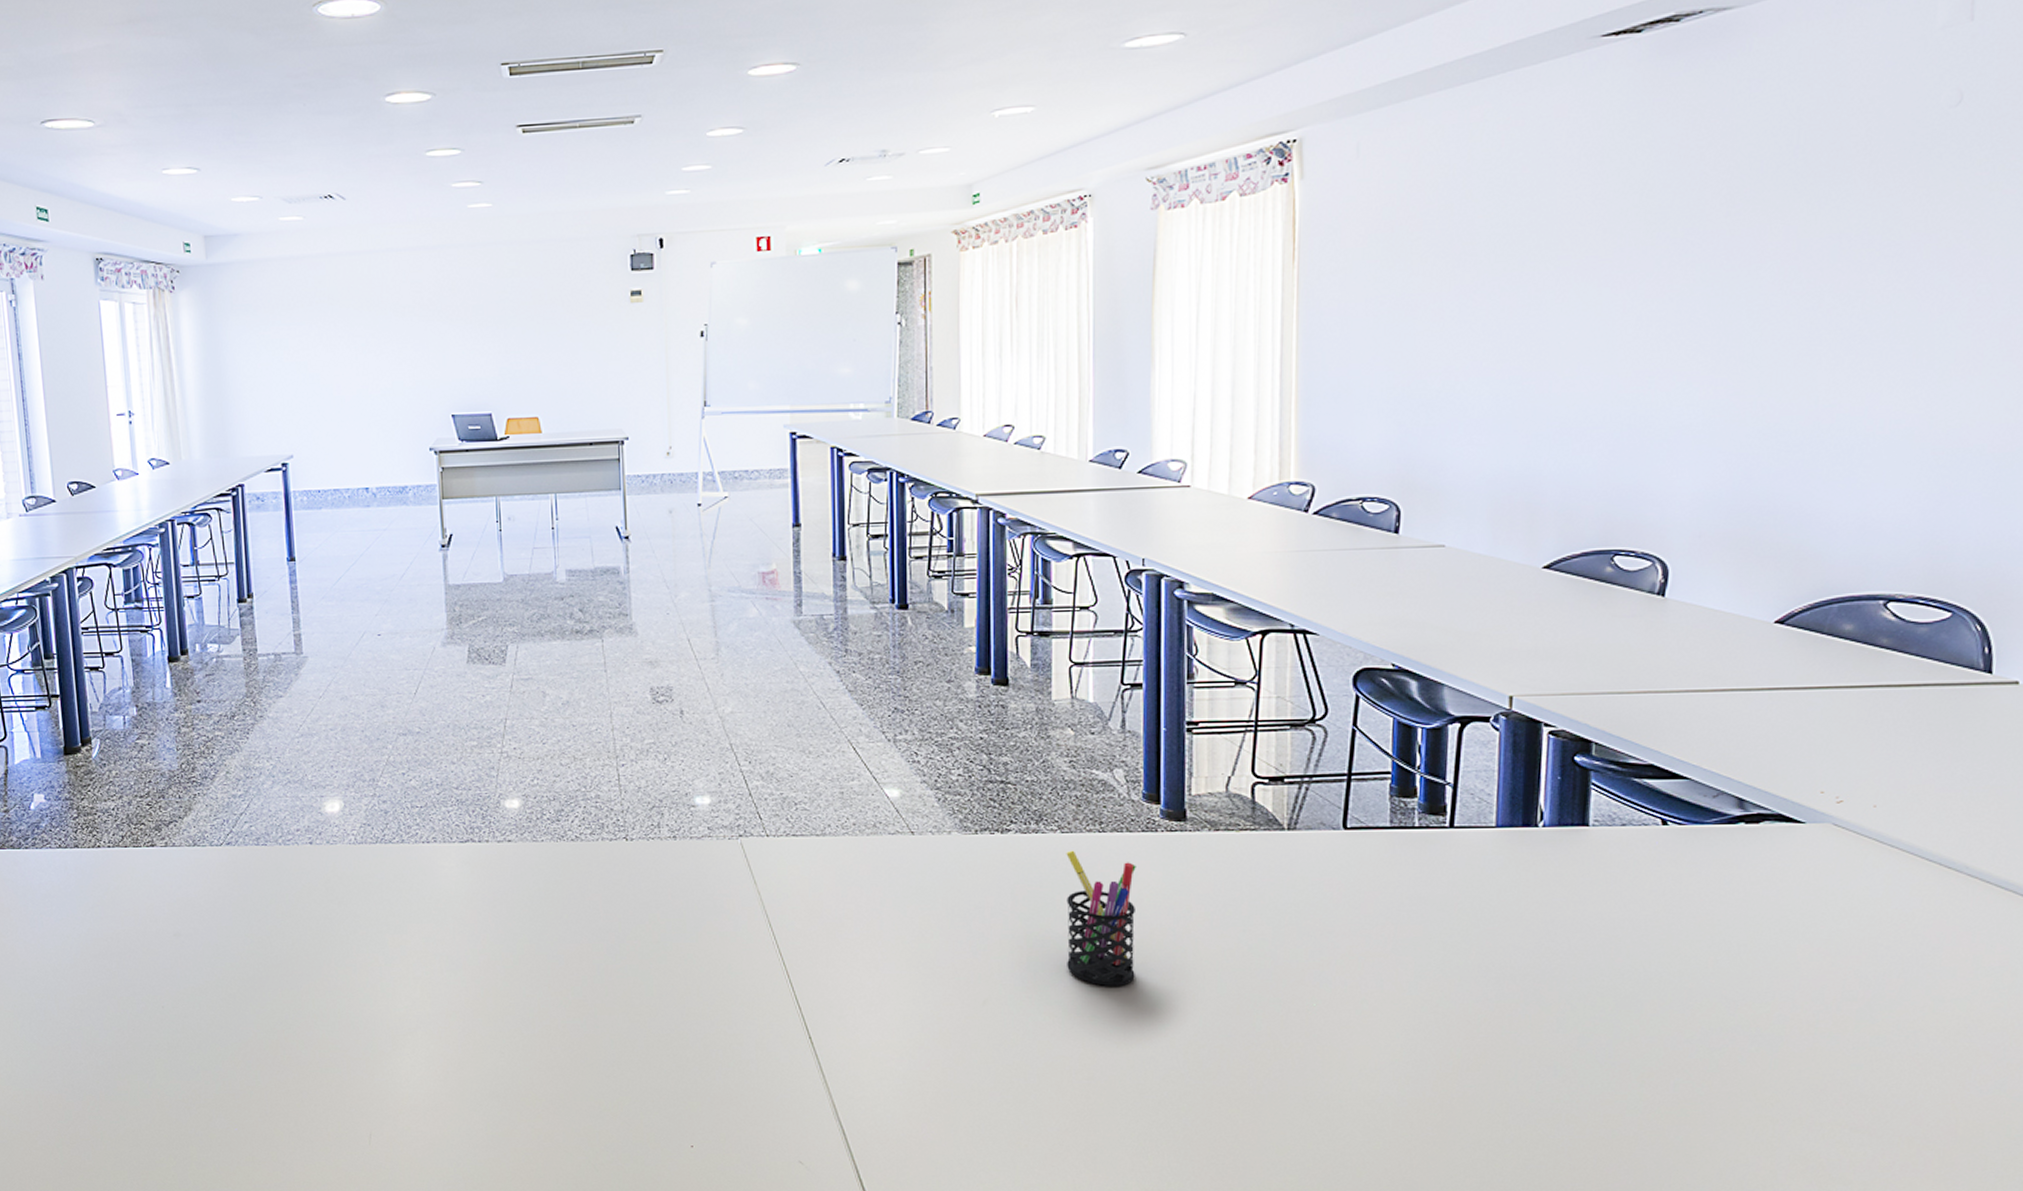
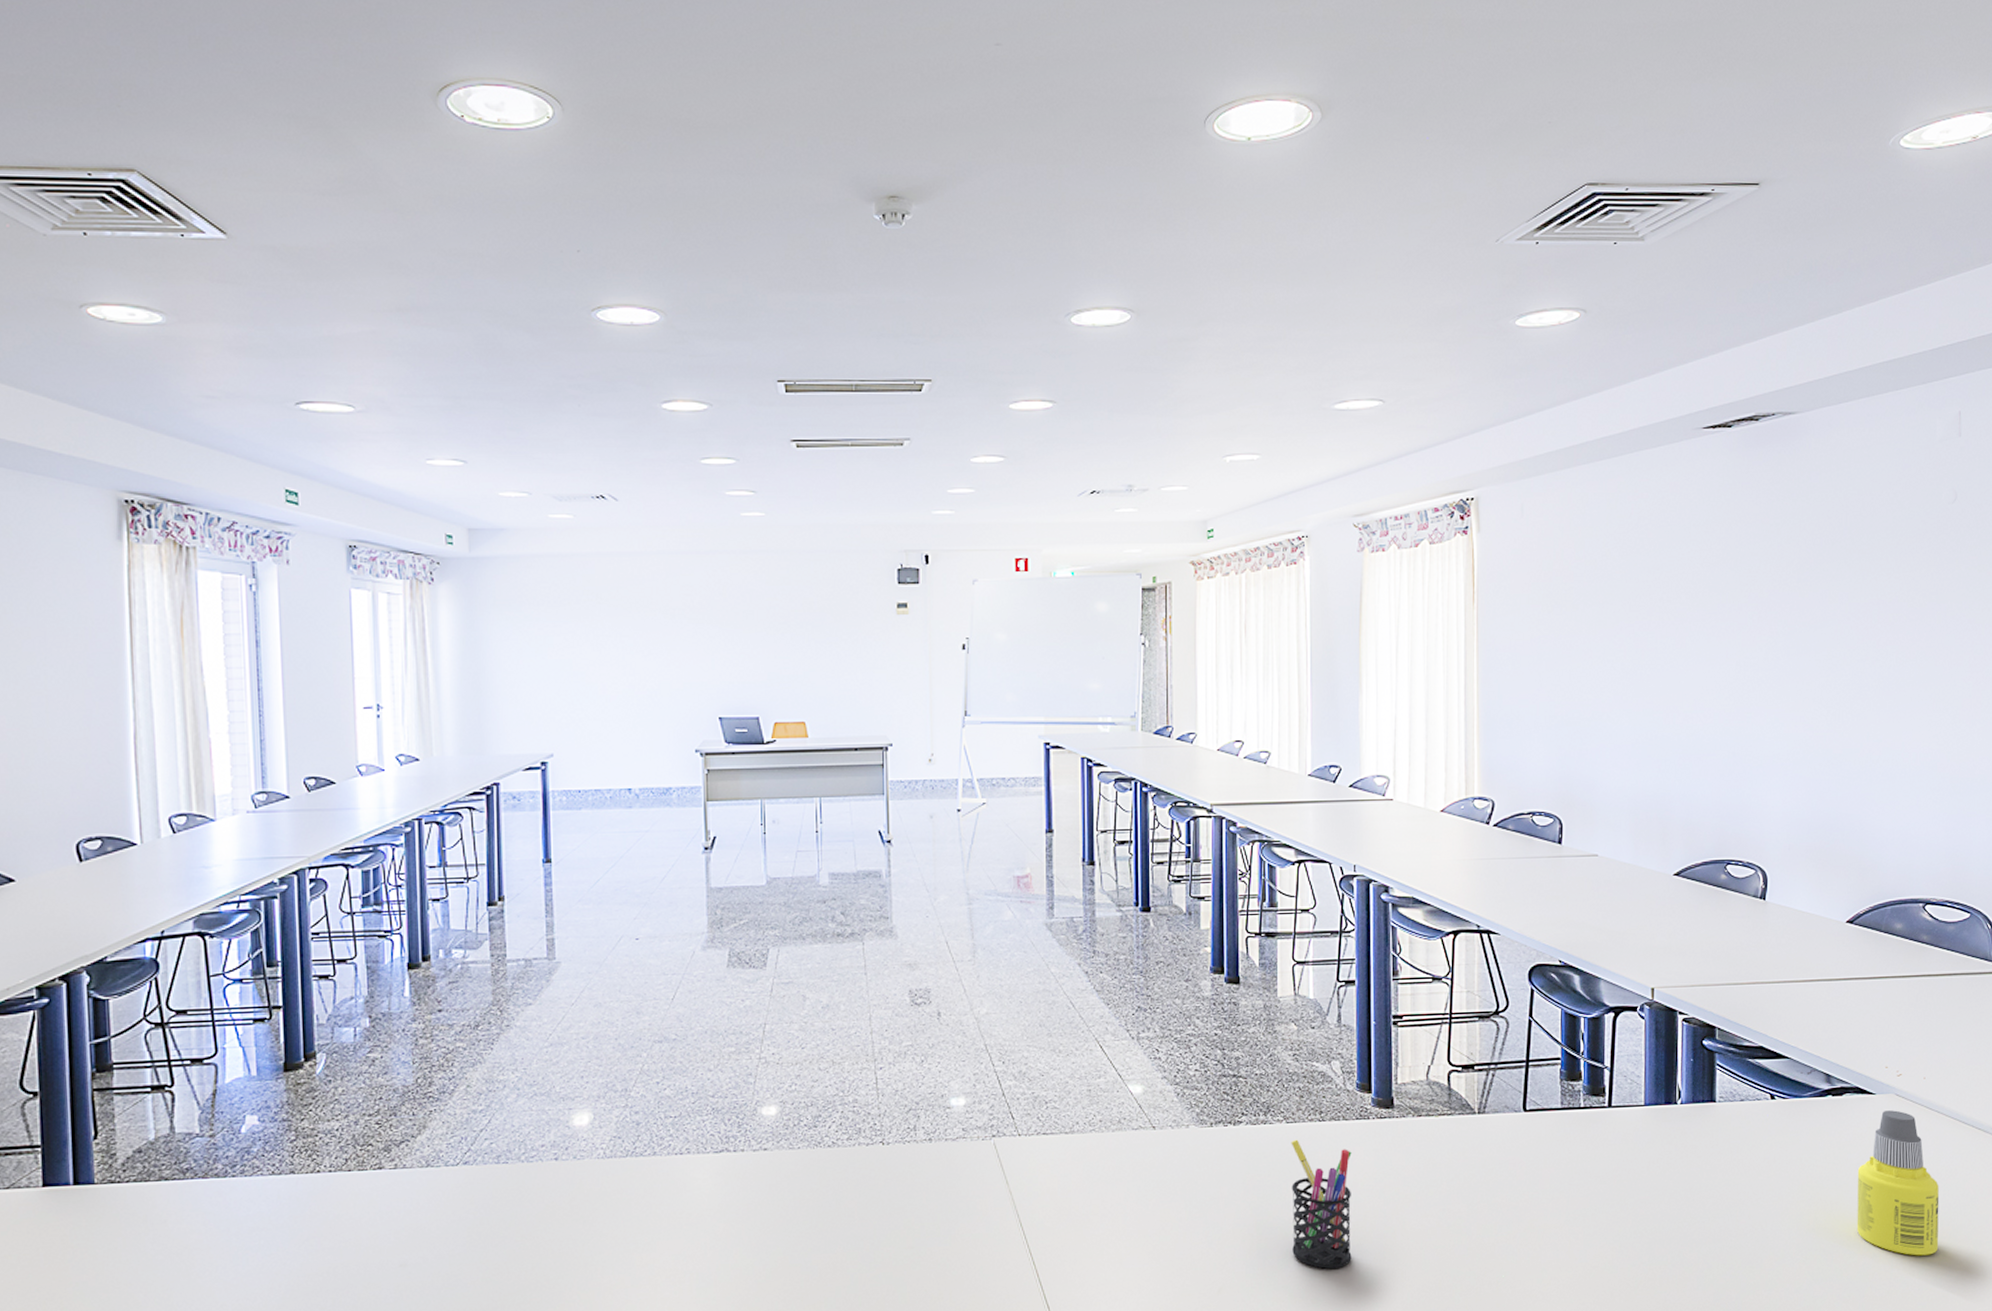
bottle: none [1771,842,1888,1010] -> present [1856,1110,1940,1256]

